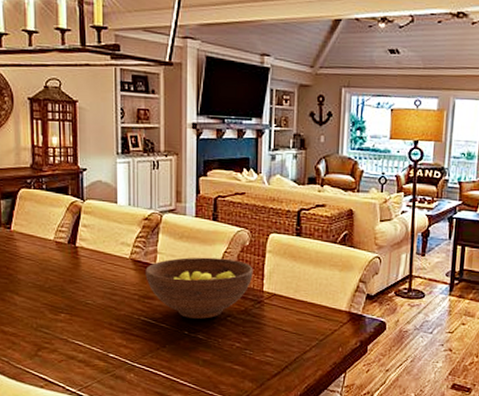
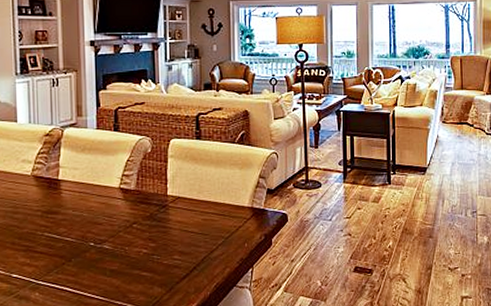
fruit bowl: present [145,257,253,319] -> none [48,166,157,229]

